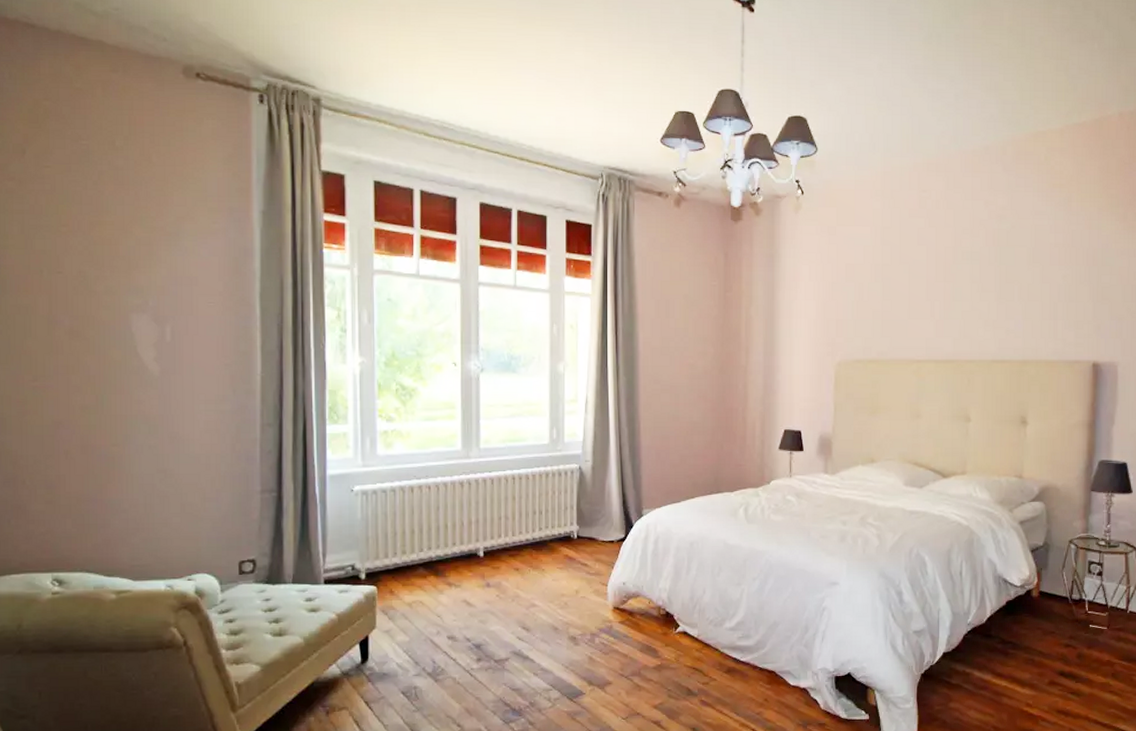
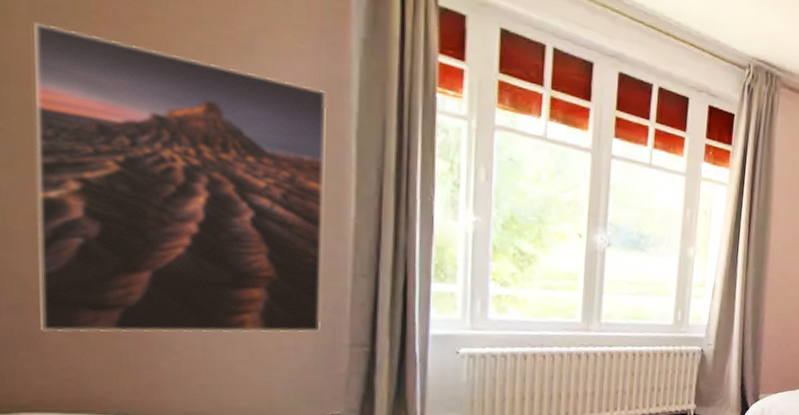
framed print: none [23,241,237,501] -> present [34,22,328,333]

